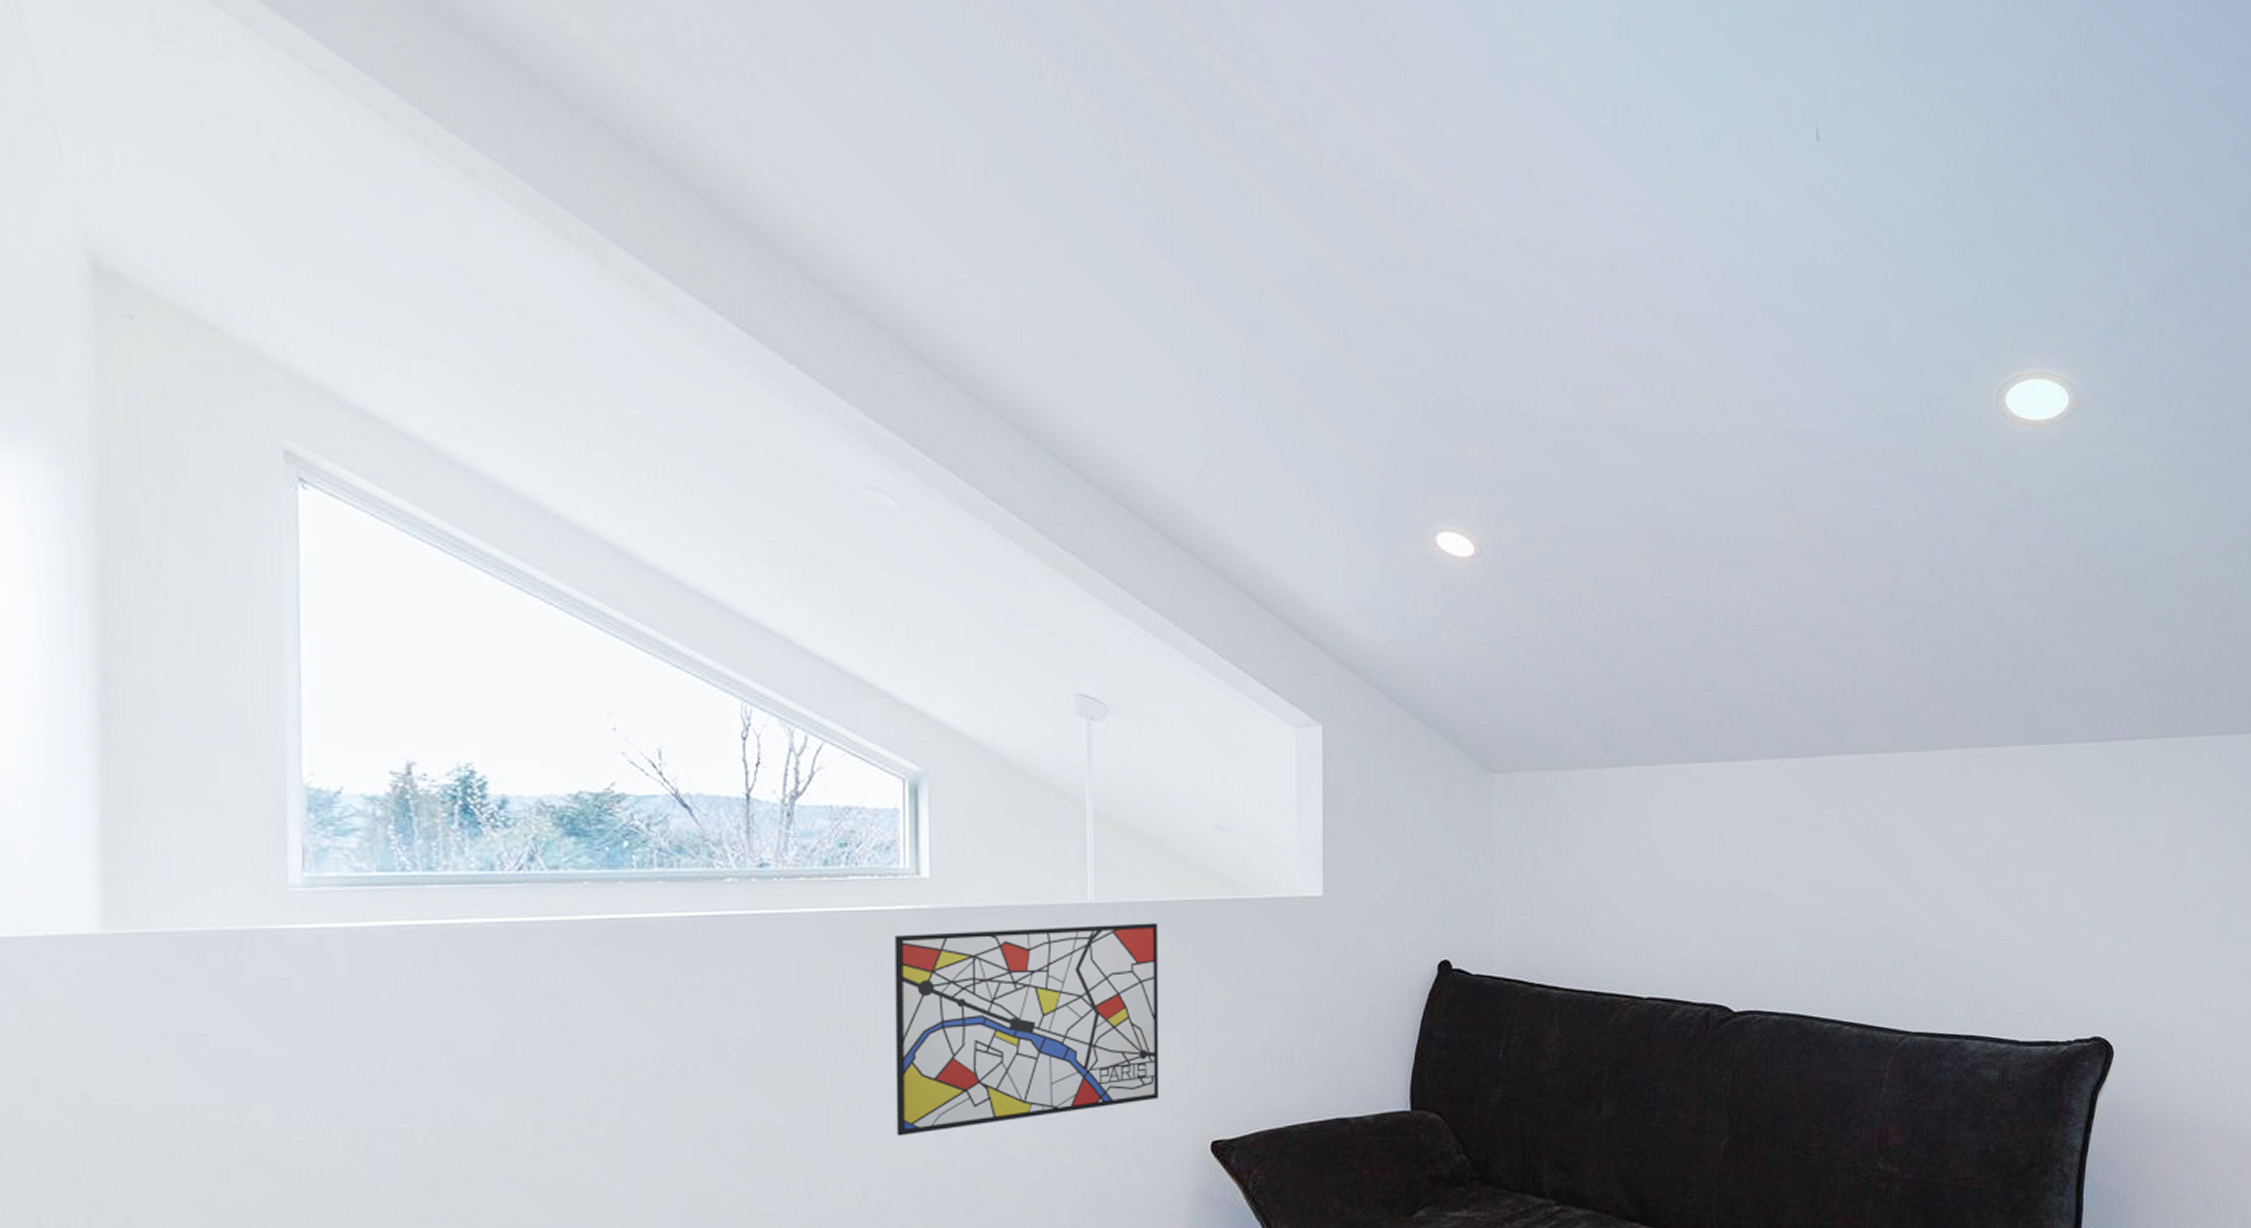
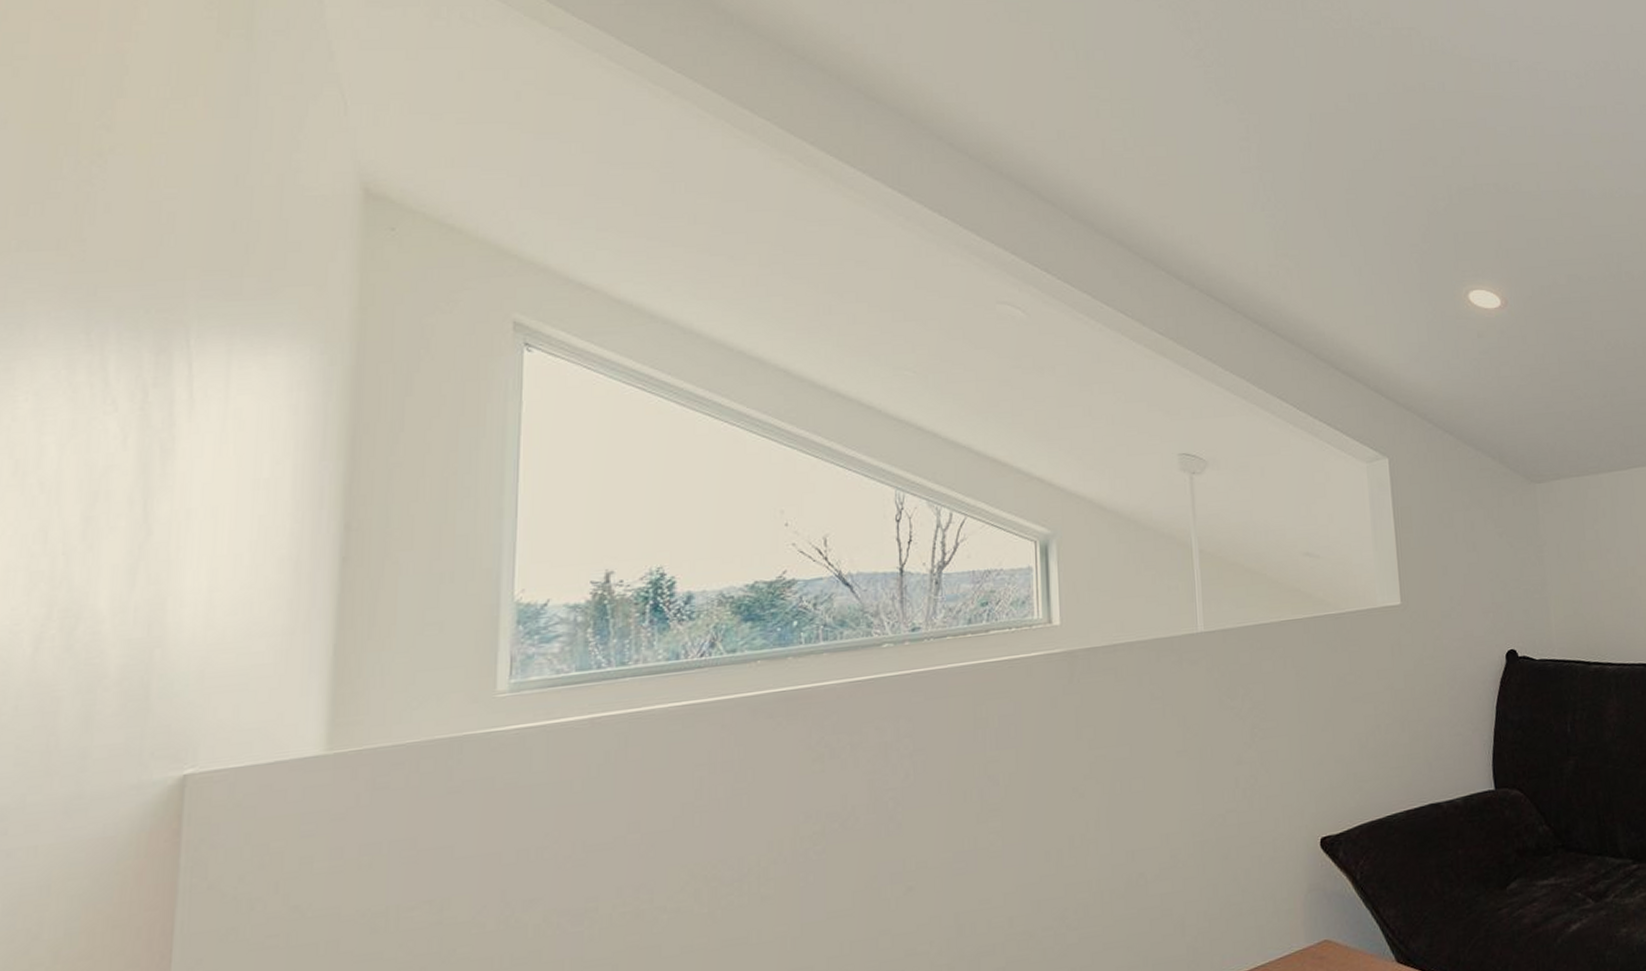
wall art: present [894,923,1160,1137] -> none [1031,643,1272,865]

